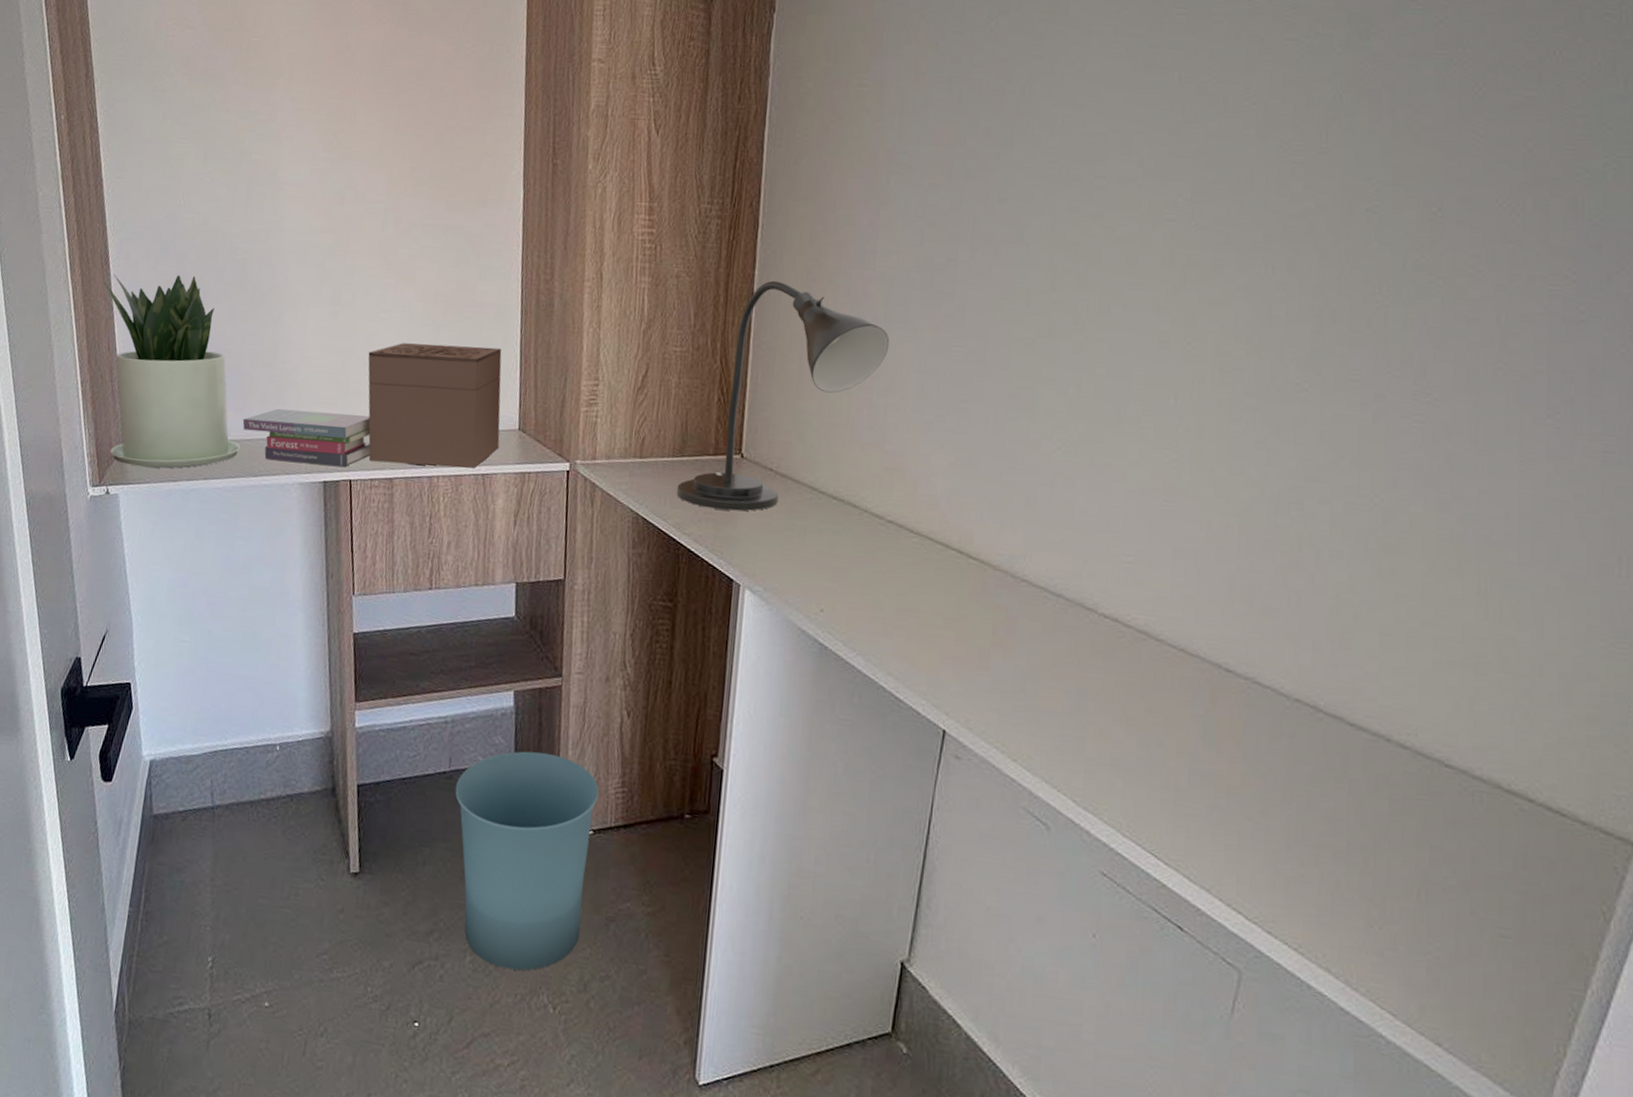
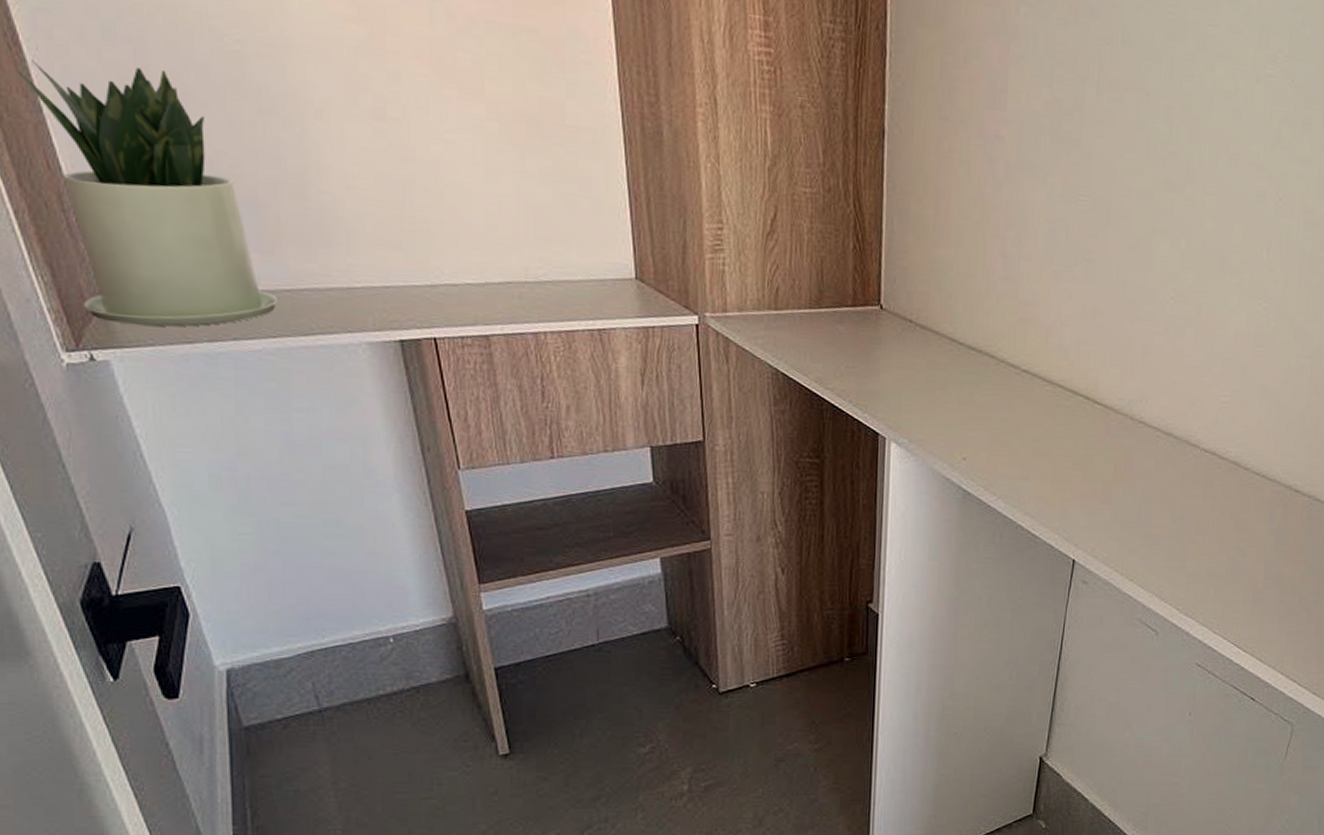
books: present [242,408,371,467] -> none [275,251,456,322]
decorative box: present [368,343,502,469] -> none [435,172,614,324]
waste bin: present [455,751,600,971] -> none [606,615,759,819]
desk lamp: present [676,280,890,511] -> none [816,117,1022,364]

